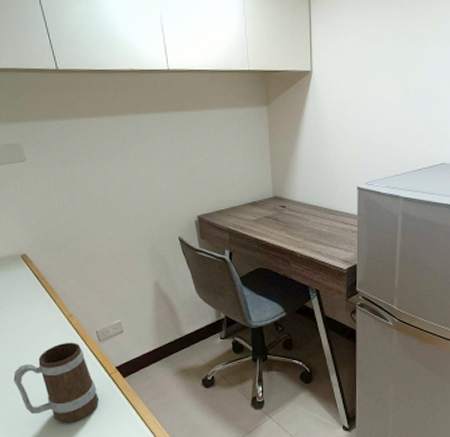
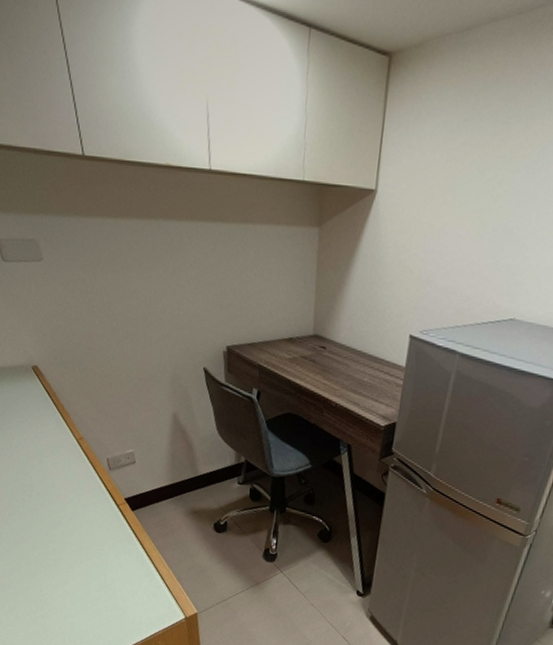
mug: present [13,342,100,423] -> none [18,466,106,549]

